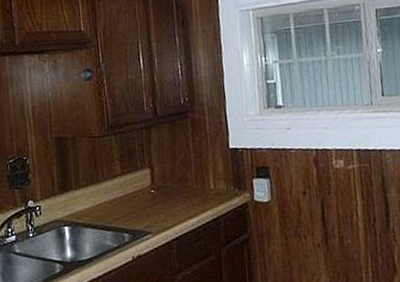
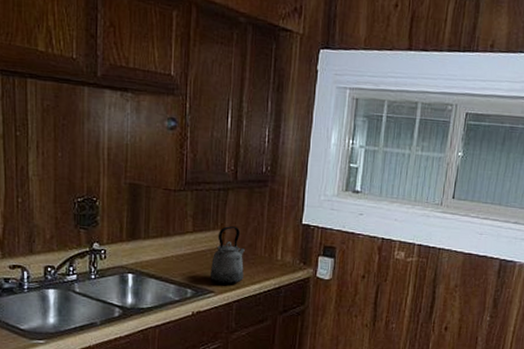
kettle: none [144,162,179,223] -> present [209,226,245,284]

